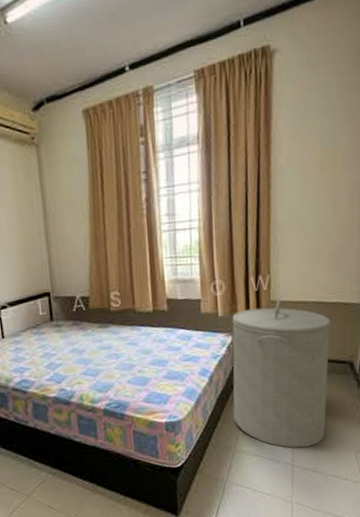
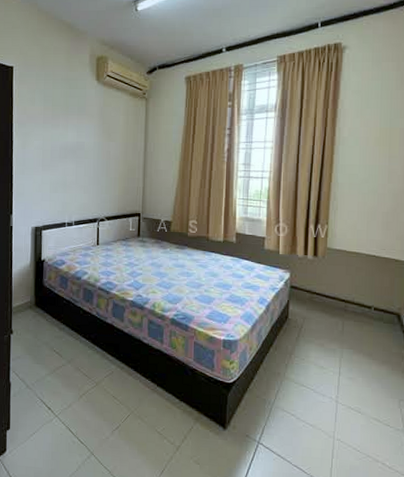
laundry hamper: present [232,299,331,448] -> none [285,247,381,387]

